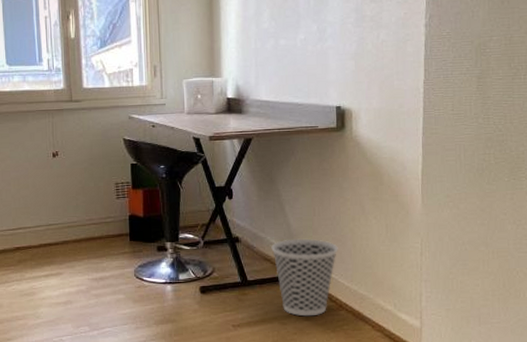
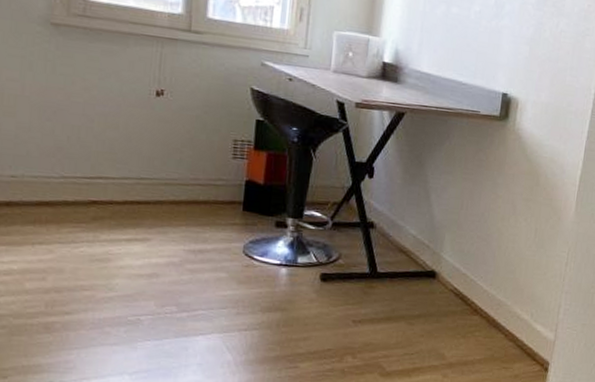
wastebasket: present [271,238,338,317] -> none [409,232,482,319]

